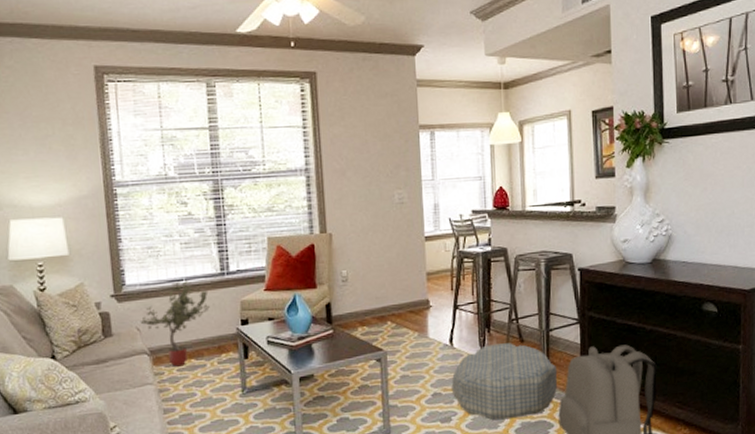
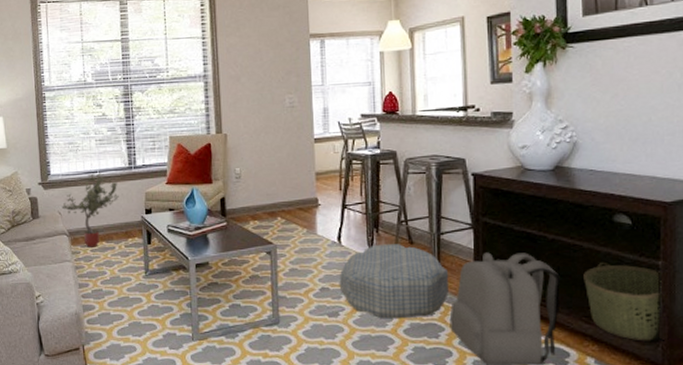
basket: none [677,350,742,421] -> present [583,263,662,341]

